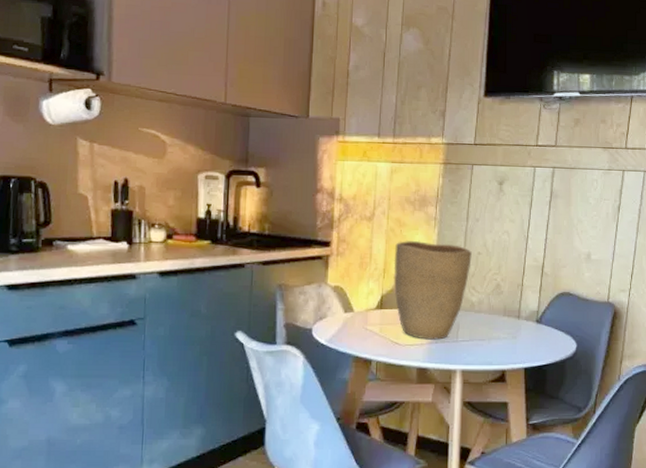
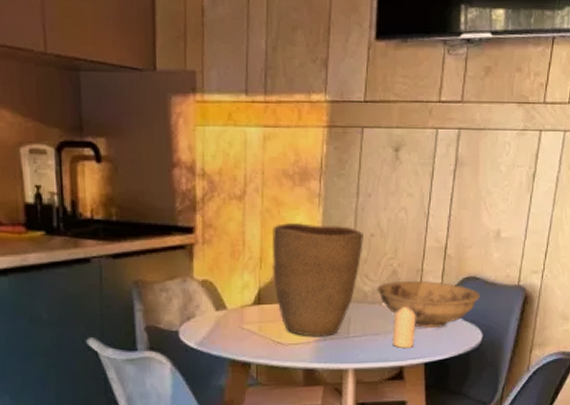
bowl: none [483,293,574,337] -> present [377,280,480,329]
candle: none [495,316,517,354] -> present [392,307,416,349]

